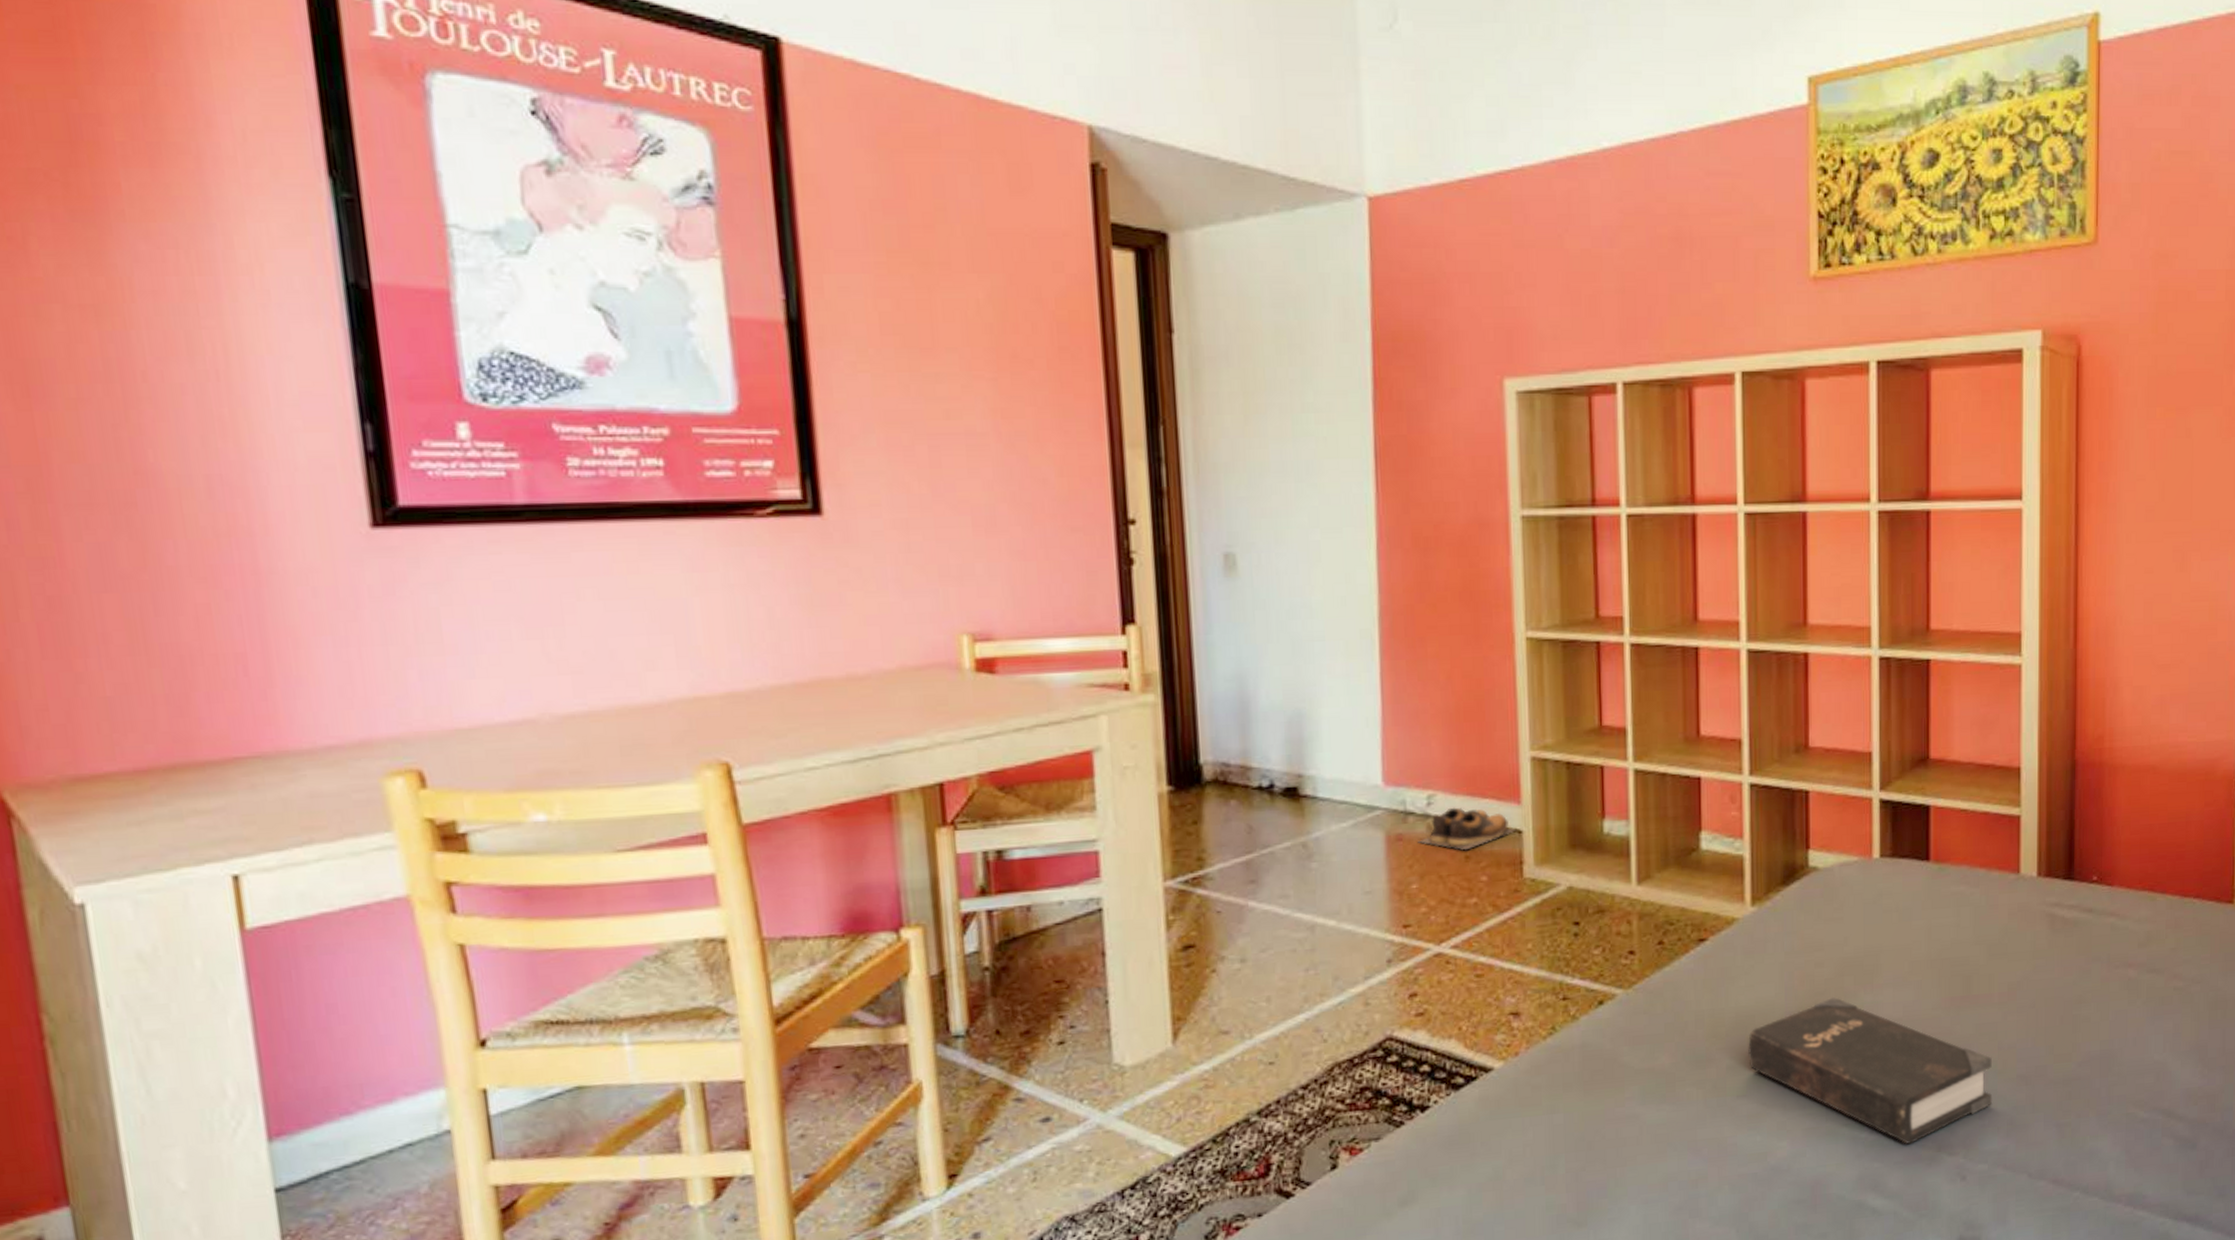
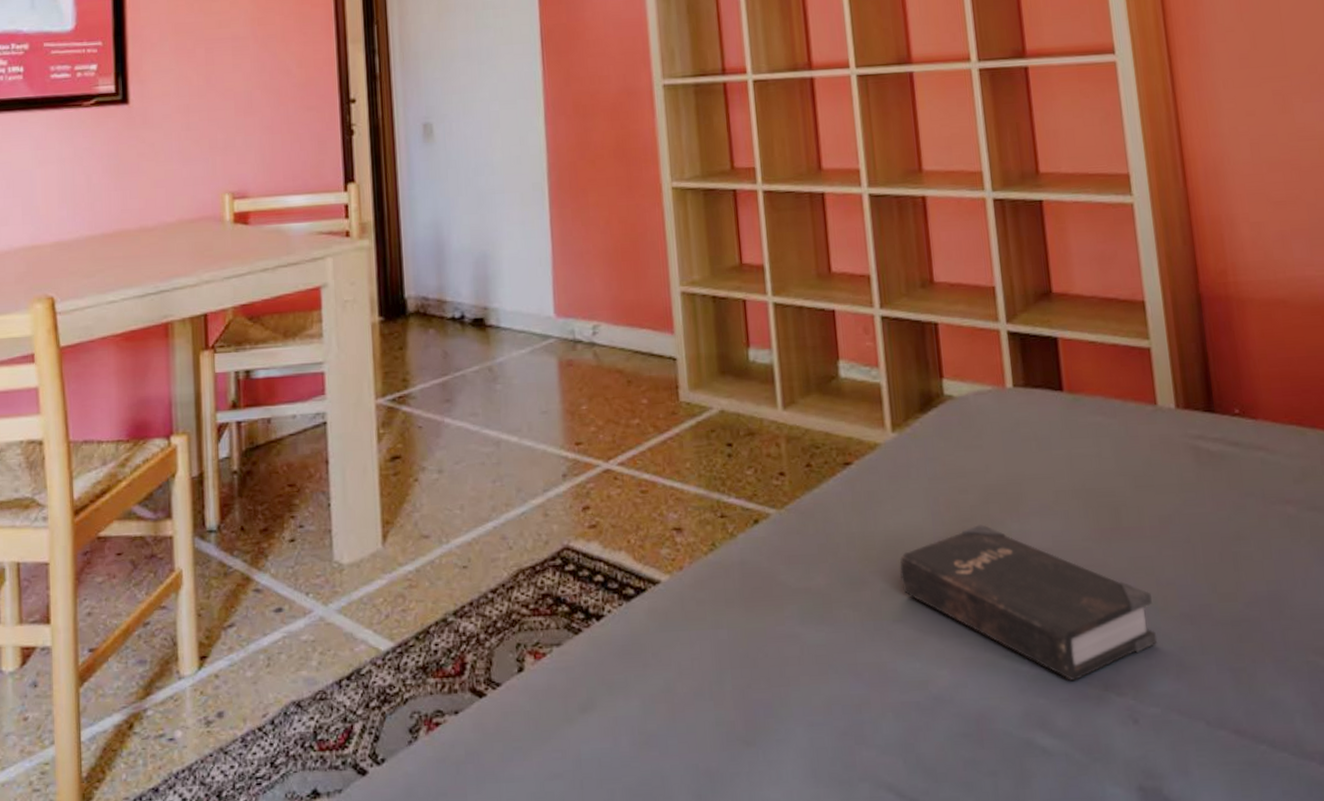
shoes: present [1418,807,1517,850] -> none [586,336,672,375]

